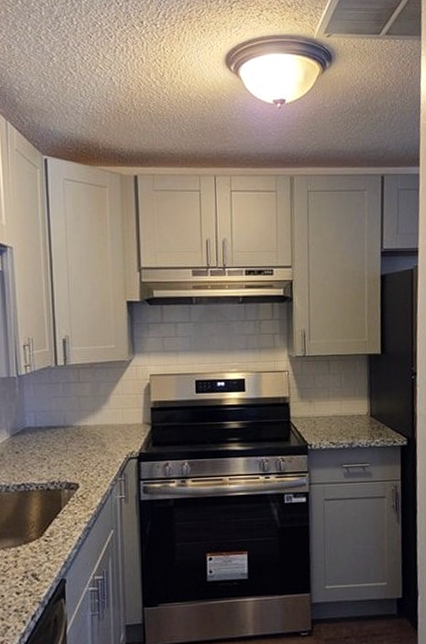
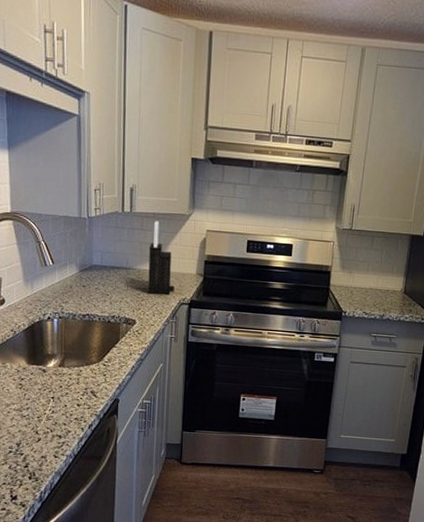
knife block: none [89,371,120,452] -> present [147,221,175,295]

